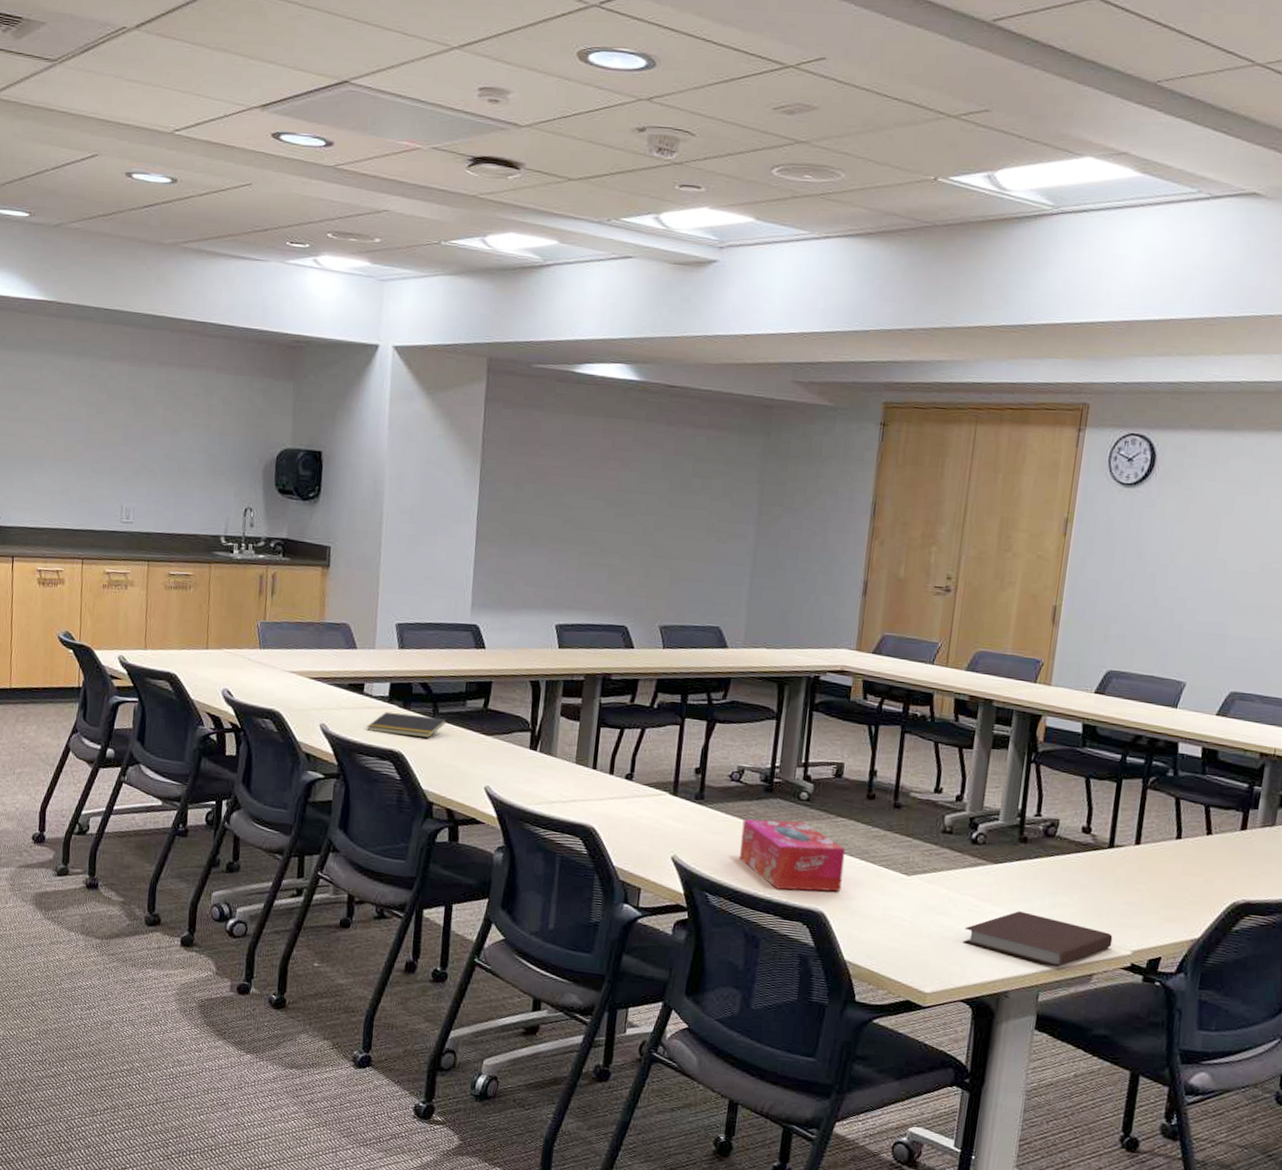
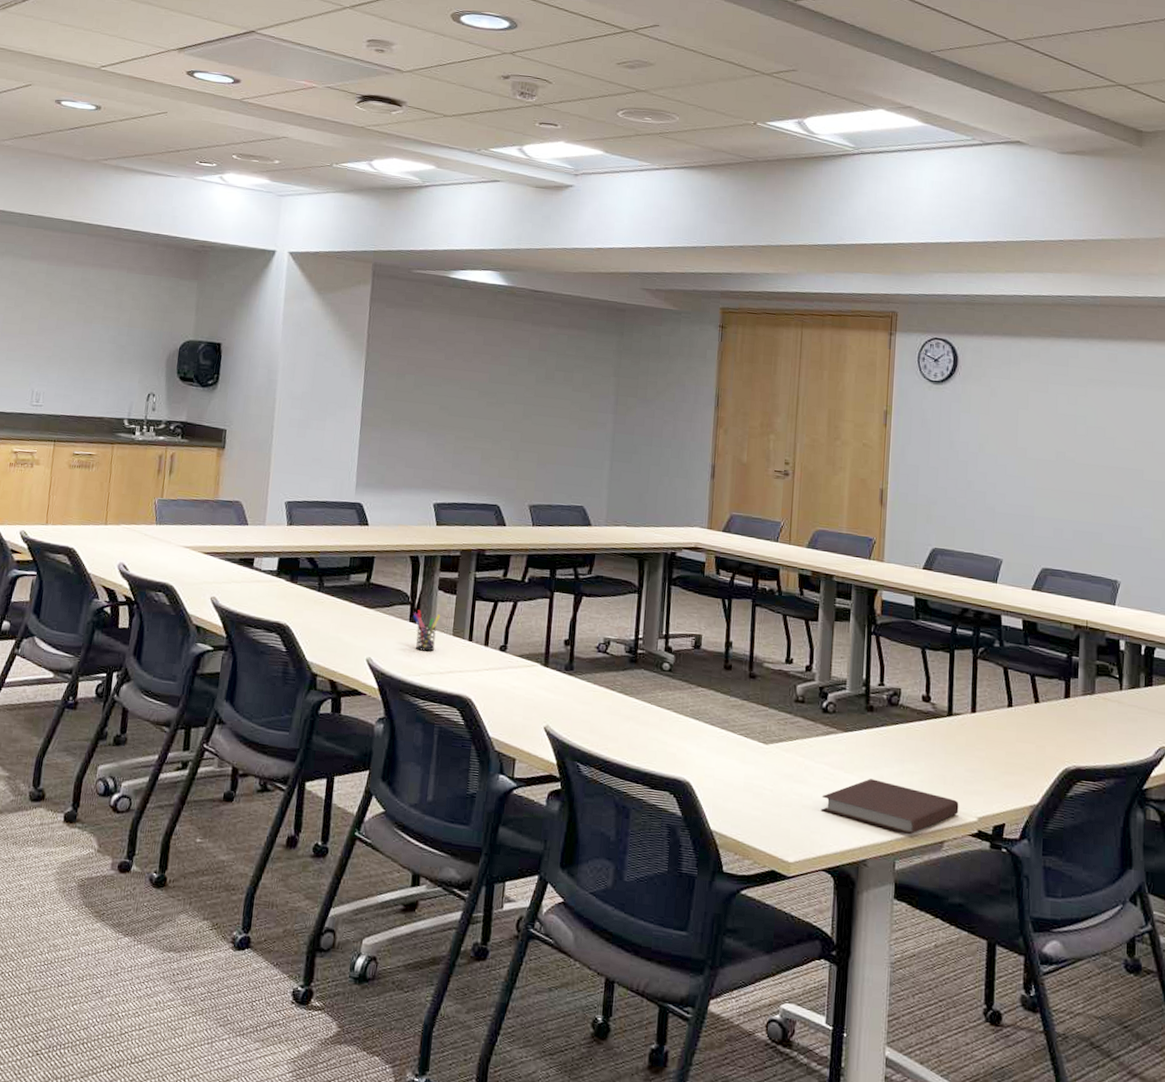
notepad: present [367,711,447,739] -> none [255,585,332,611]
pen holder: none [533,737,563,780] -> present [412,610,441,652]
tissue box: present [740,819,846,892] -> none [608,689,707,761]

